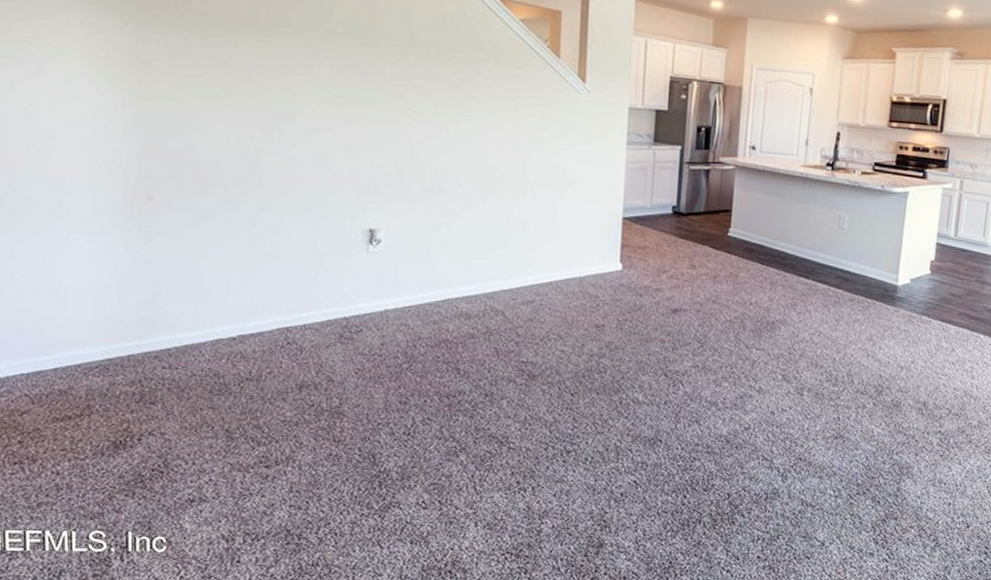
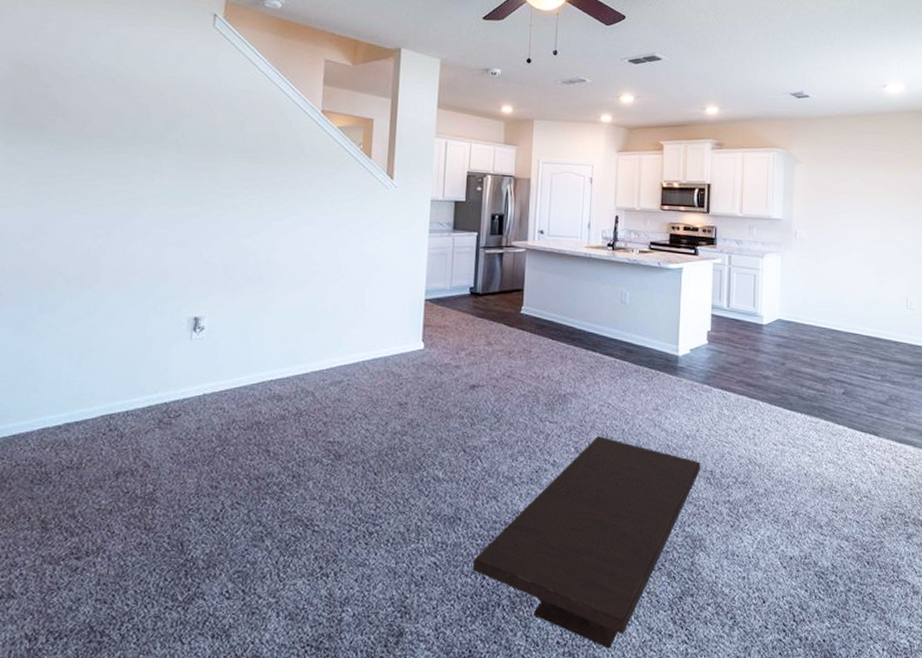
coffee table: none [674,364,914,564] -> present [473,436,701,649]

